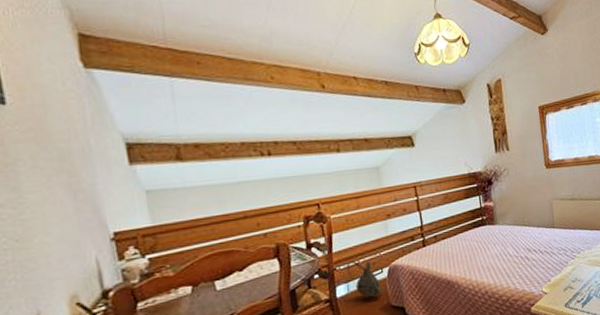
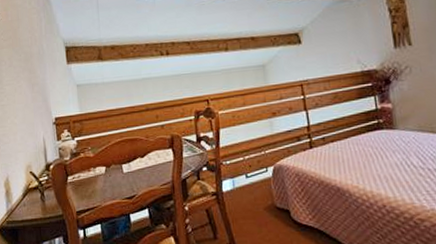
backpack: present [346,260,383,297] -> none [232,157,267,196]

